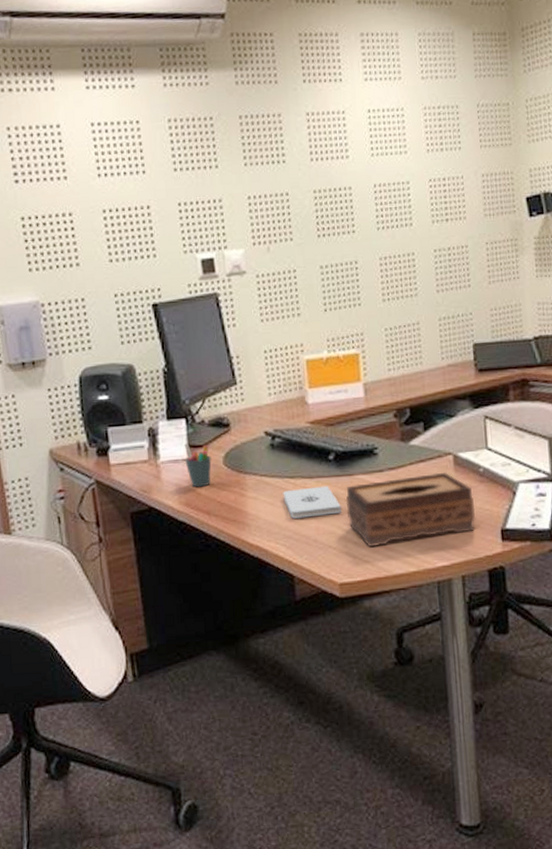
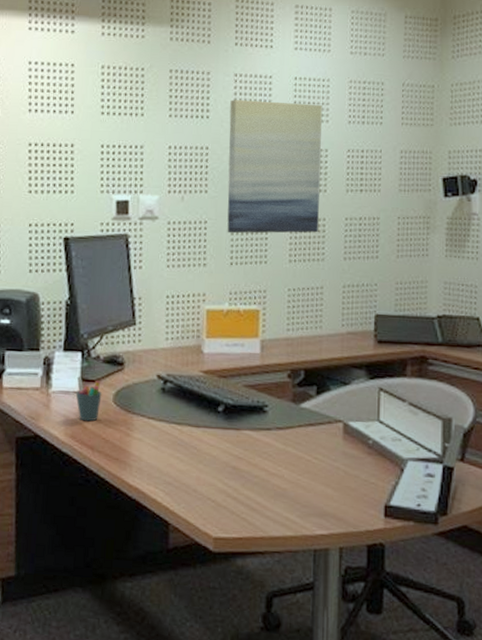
notepad: present [283,486,341,519] -> none [168,436,225,467]
wall art: none [305,135,408,280] -> present [227,100,322,234]
tissue box: present [346,472,476,547] -> none [229,438,361,505]

